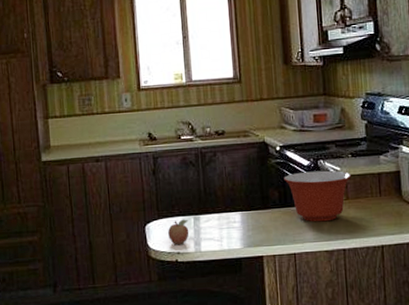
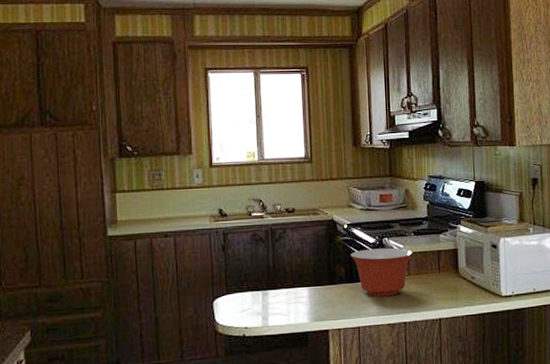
fruit: present [168,219,189,245] -> none [236,294,257,320]

